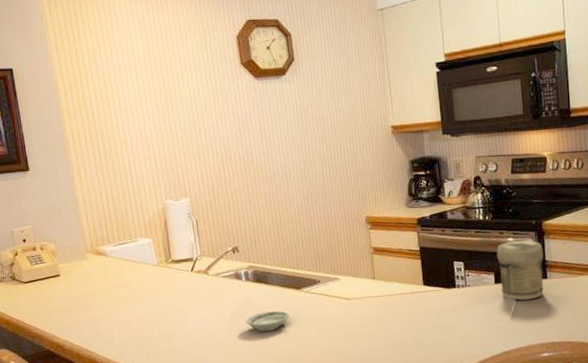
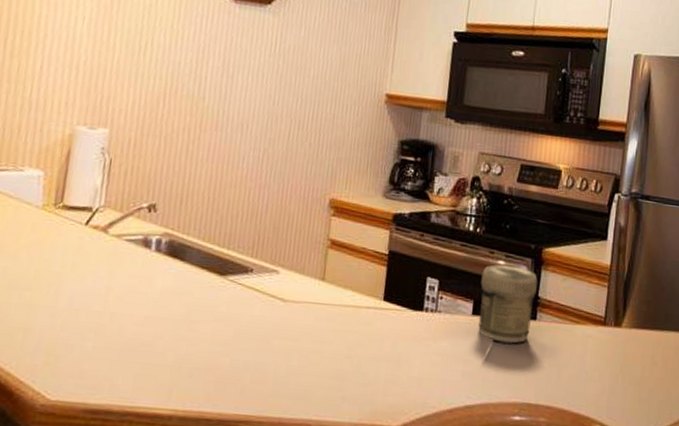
saucer: present [246,311,290,332] -> none [141,297,202,325]

